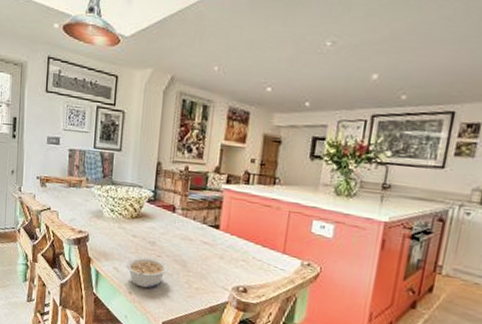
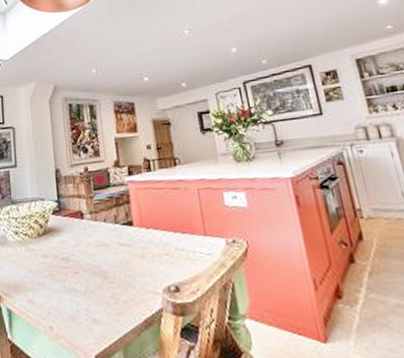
legume: present [126,257,169,288] -> none [41,276,90,317]

